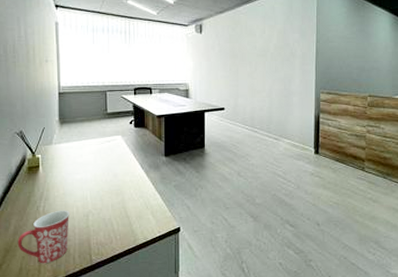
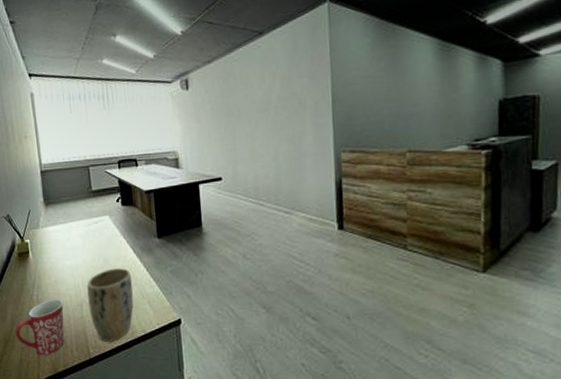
plant pot: none [94,182,139,249] -> present [87,268,134,342]

